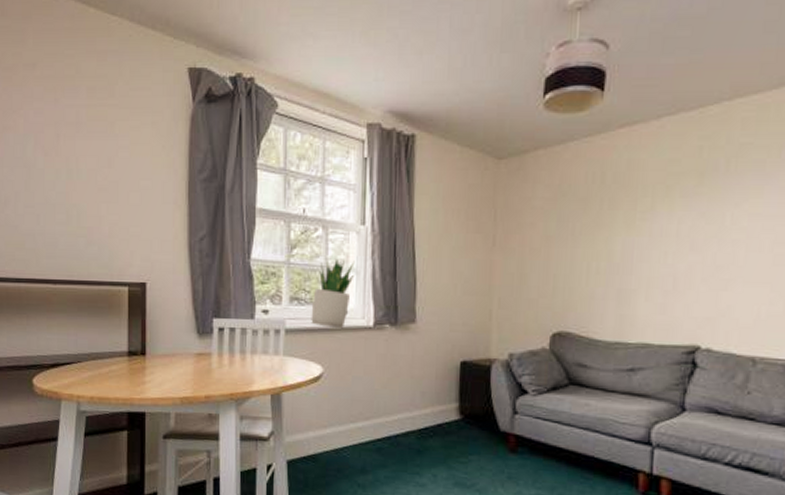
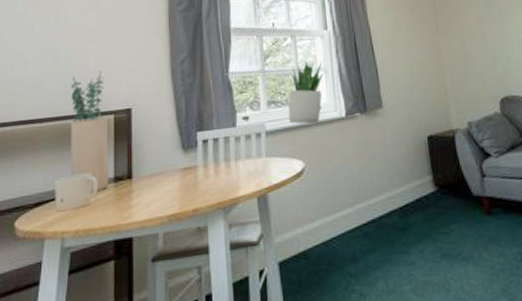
mug: none [69,342,113,377] -> present [53,173,99,212]
vase: none [83,237,123,363] -> present [70,71,109,193]

